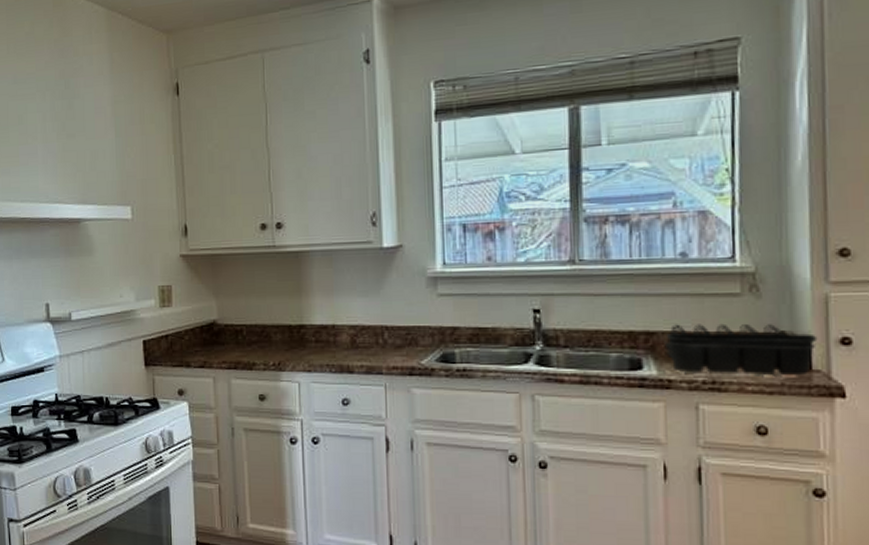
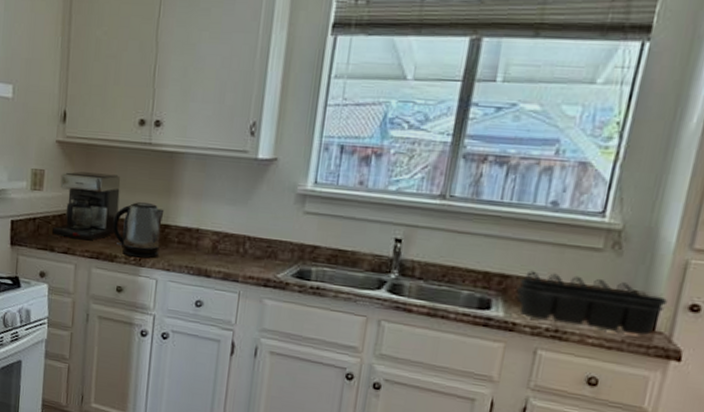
coffee maker: none [186,281,251,351] -> present [52,171,121,241]
kettle: none [246,304,298,363] -> present [112,201,165,260]

